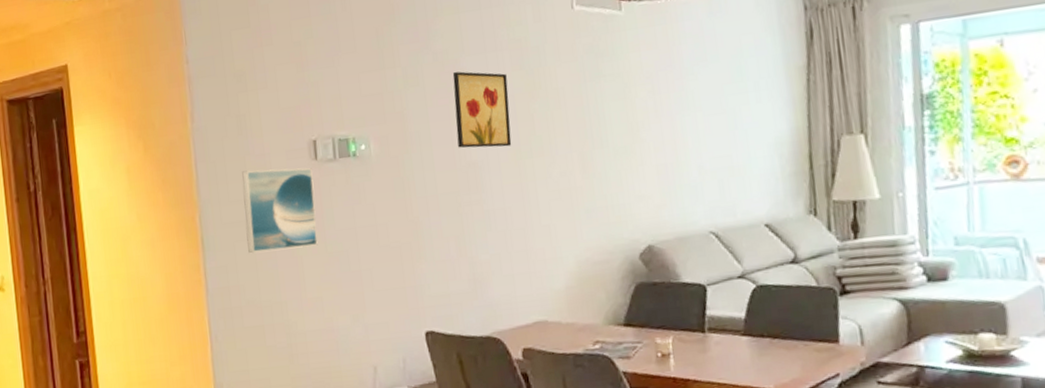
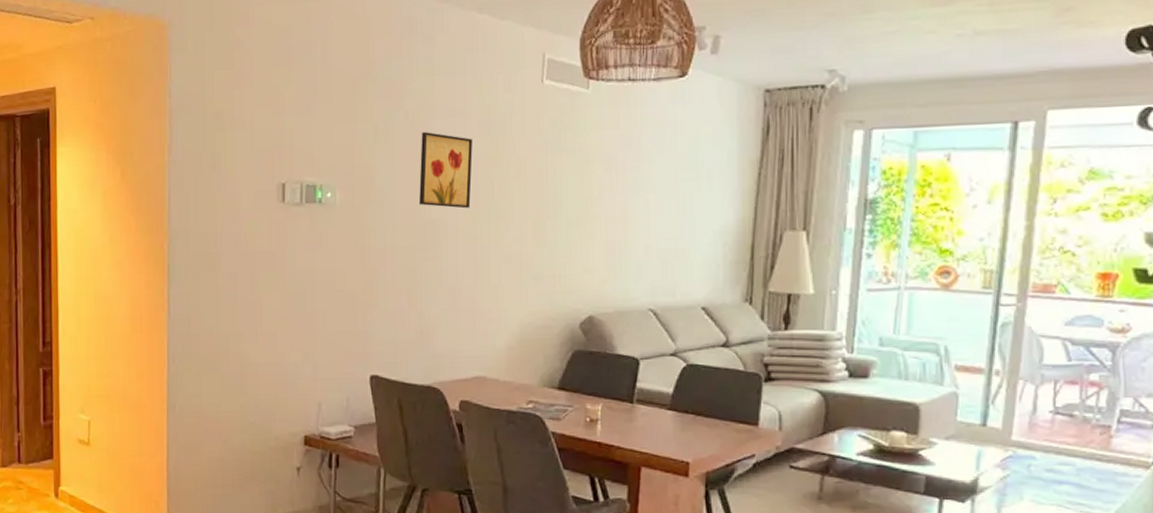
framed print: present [242,168,318,253] -> none [211,206,279,285]

